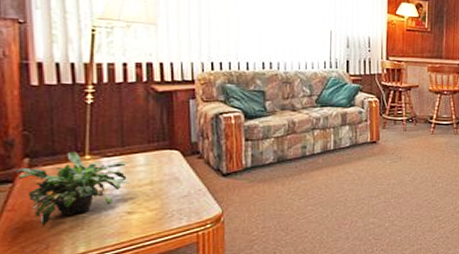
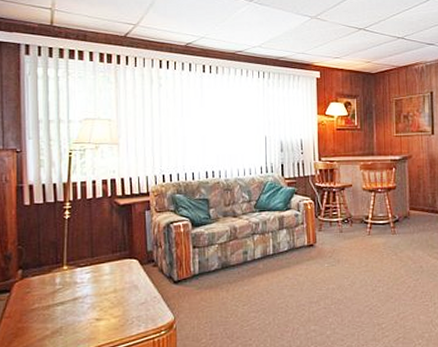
potted plant: present [16,151,130,227] -> none [12,262,98,333]

